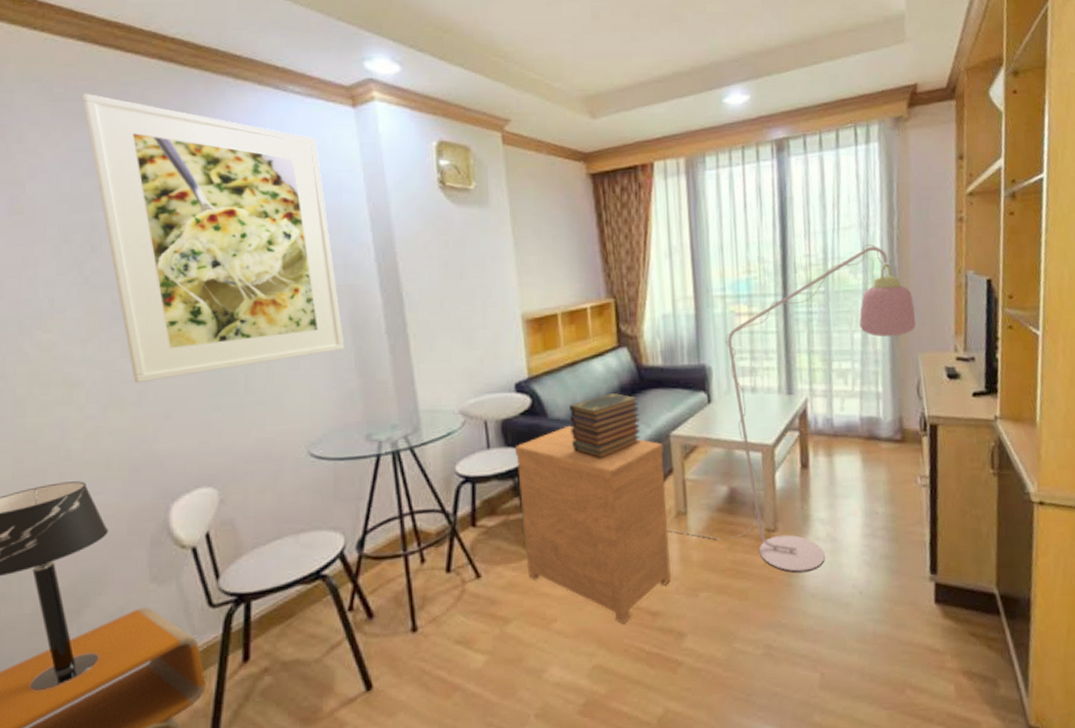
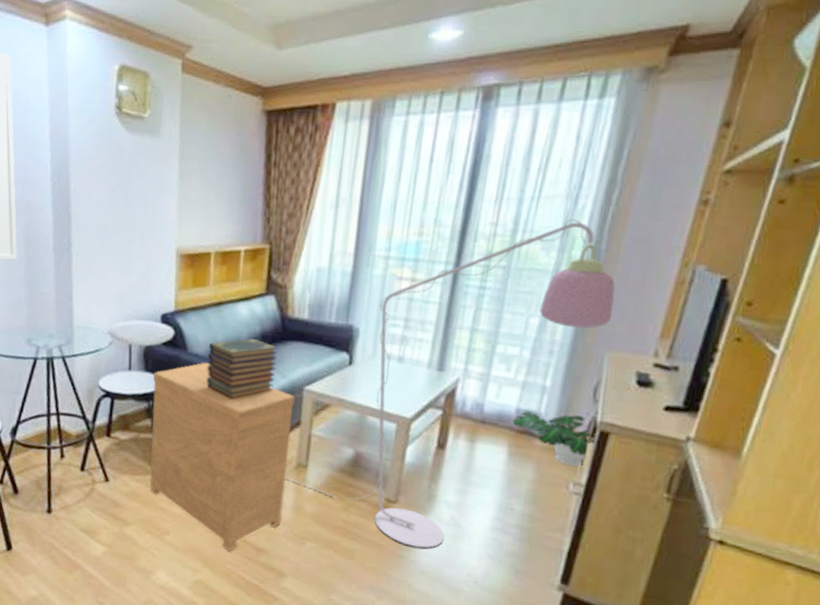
potted plant: none [858,414,925,462] -> present [512,411,591,467]

